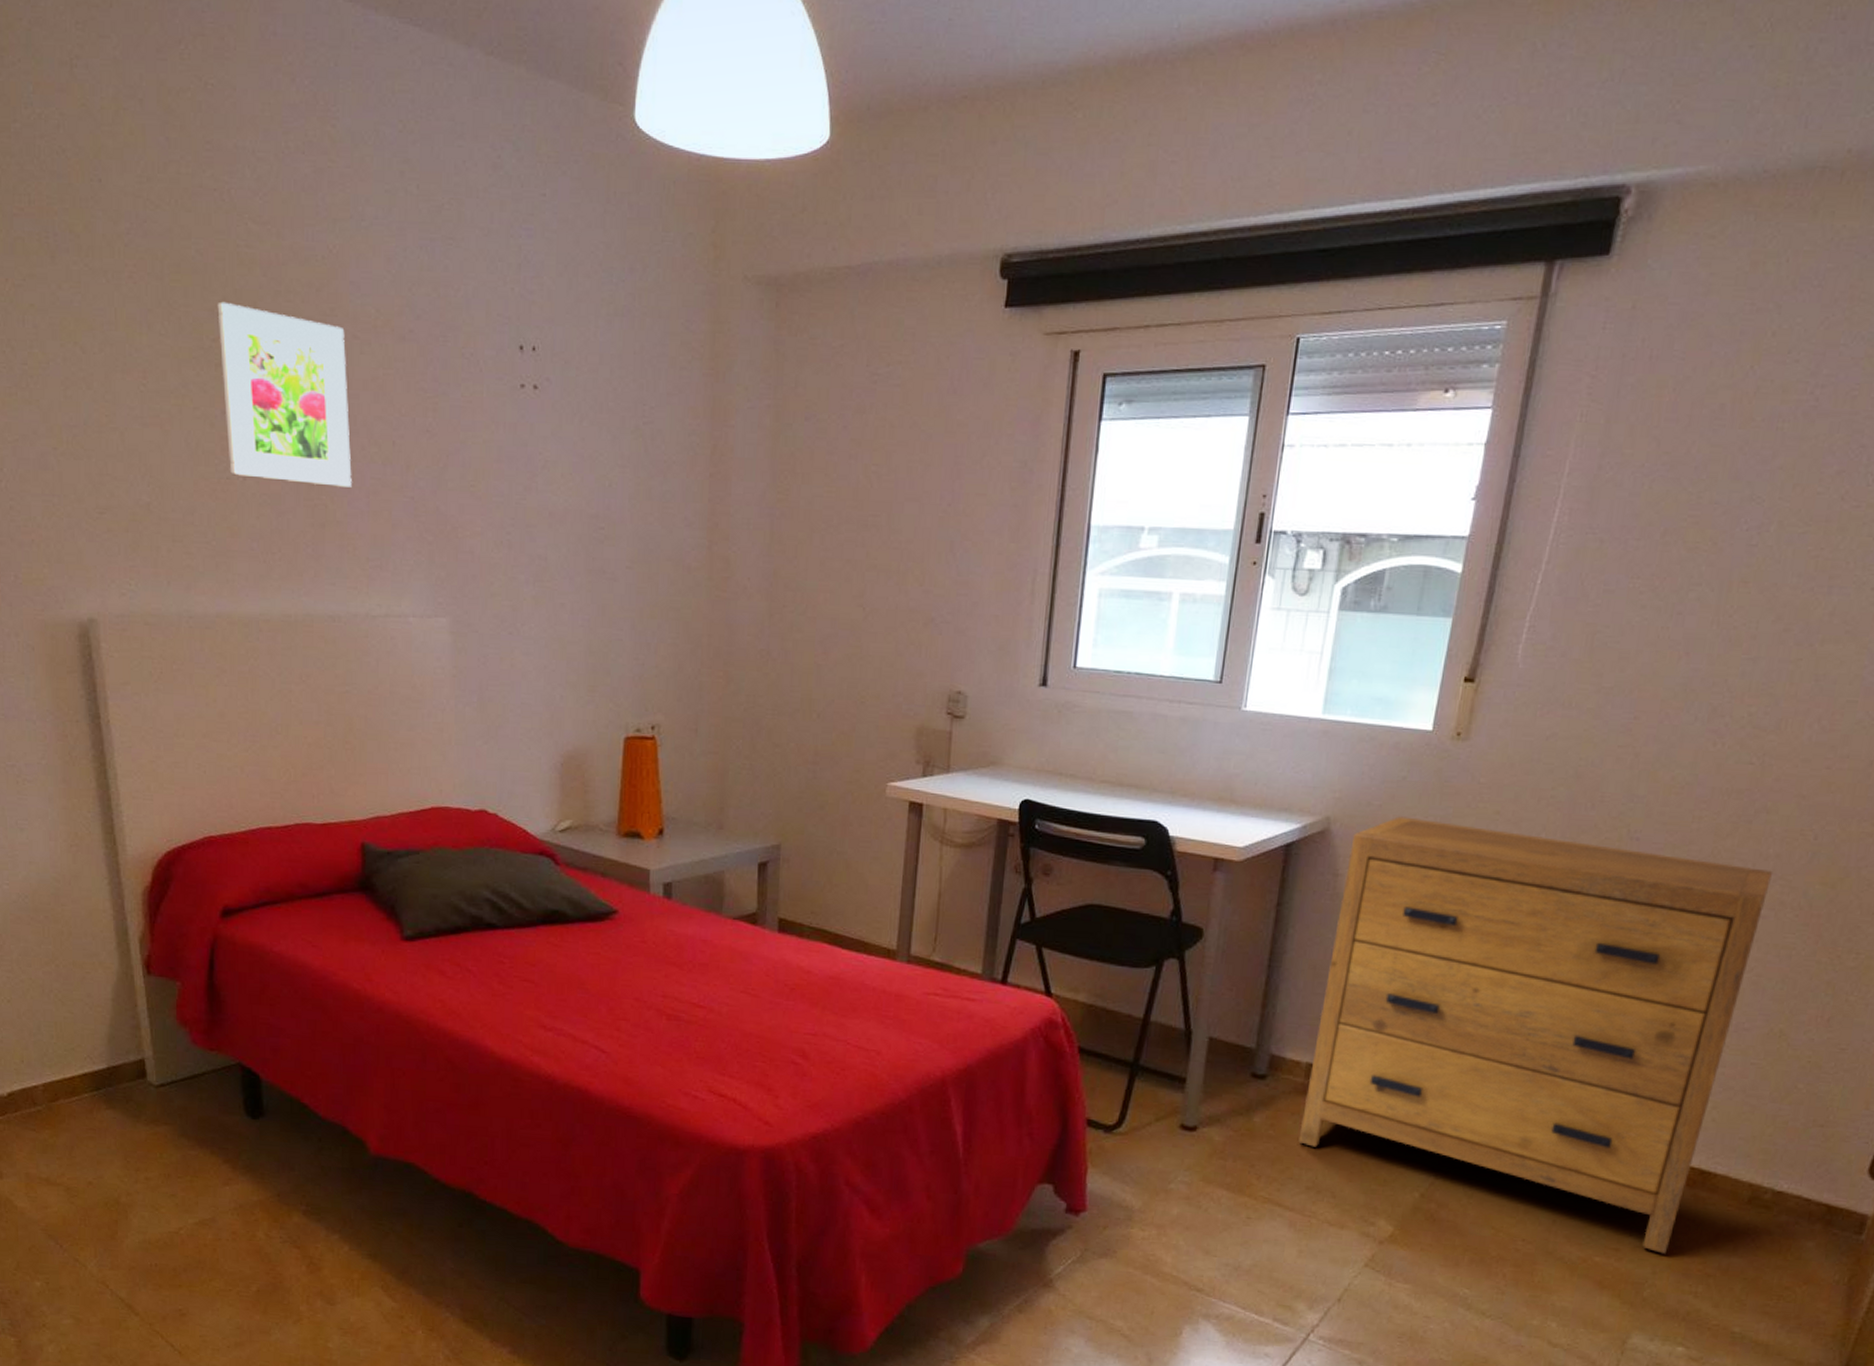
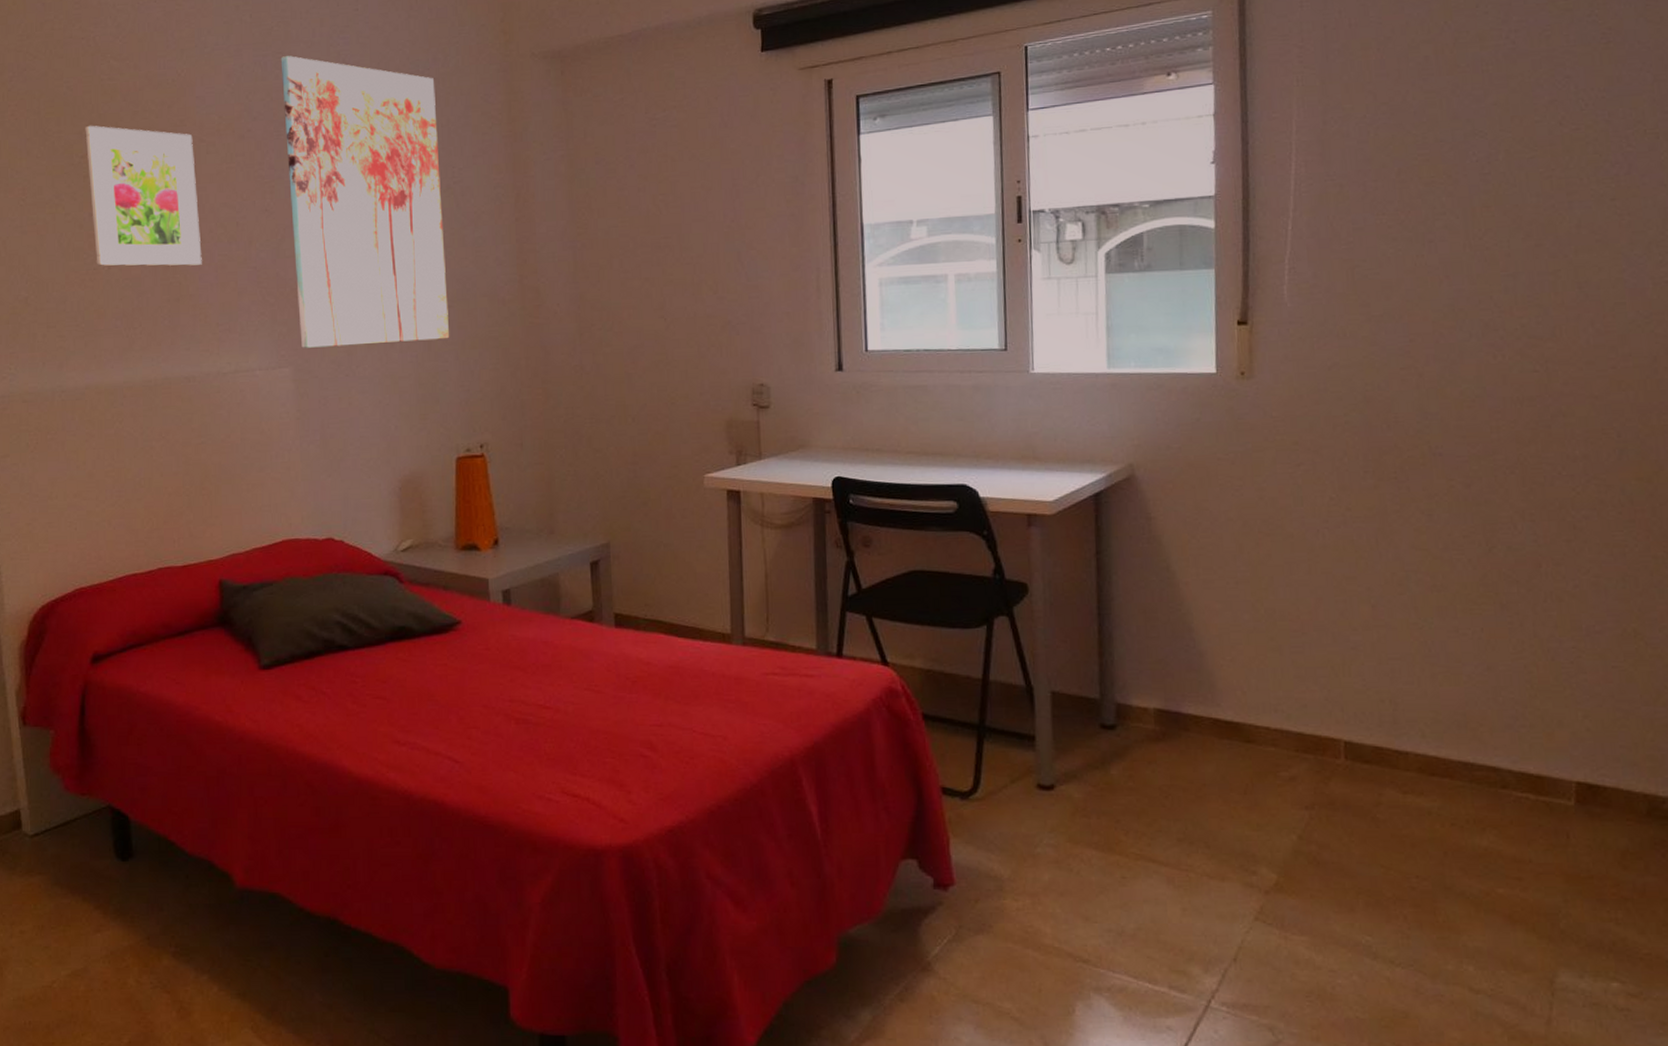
wall art: none [451,243,630,605] -> present [280,56,450,348]
dresser: present [1298,816,1772,1254] -> none [1158,456,1585,879]

